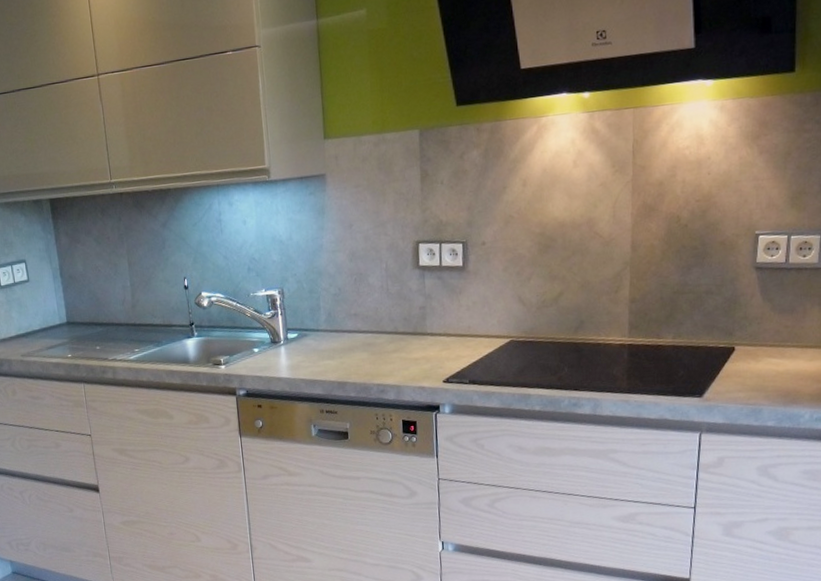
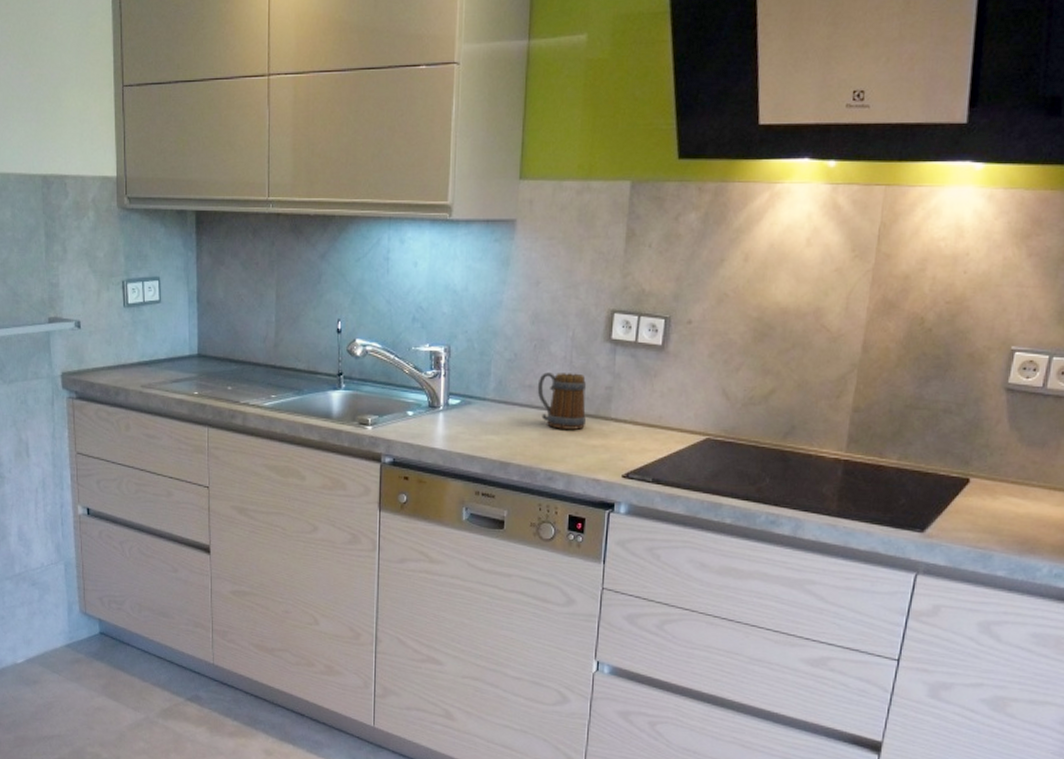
mug: none [361,298,407,348] -> present [537,372,587,430]

